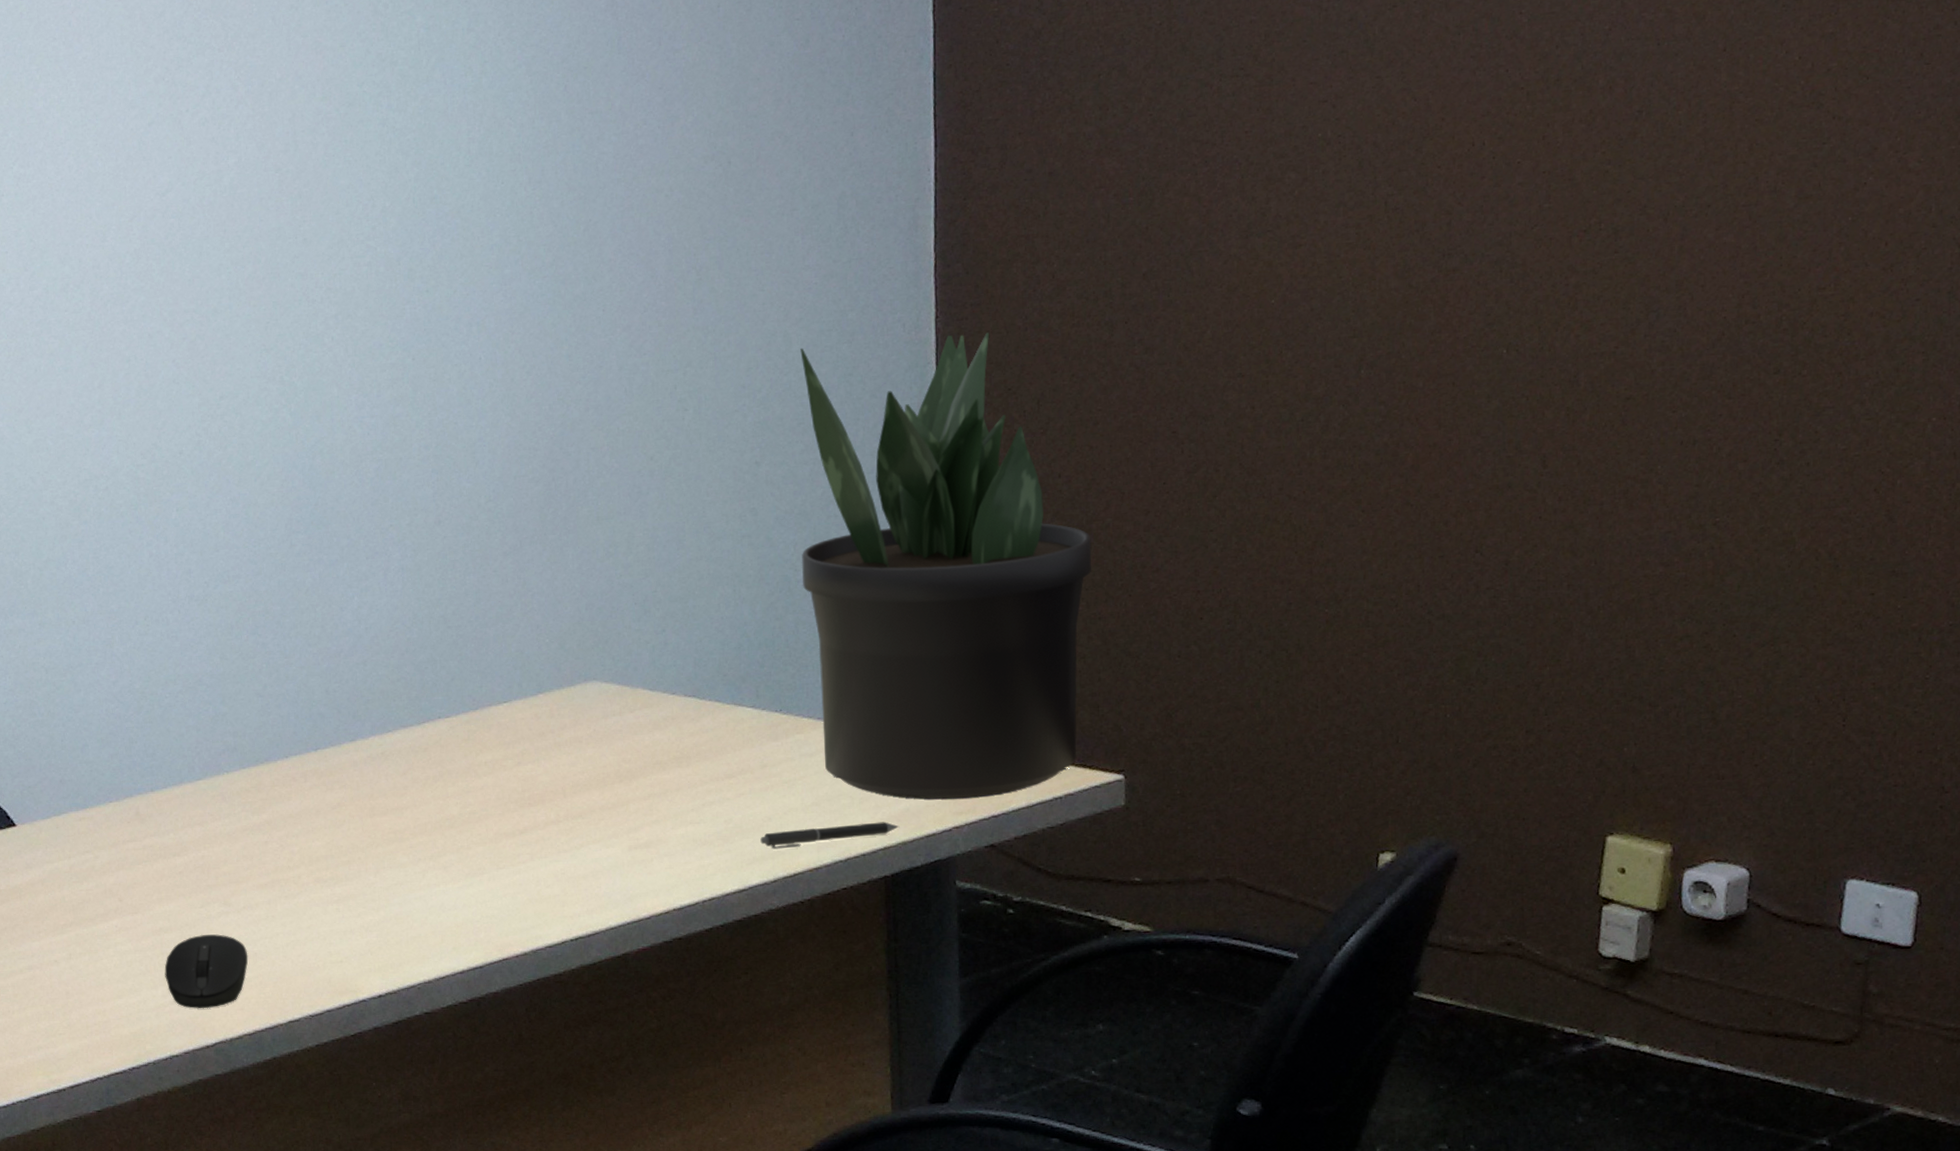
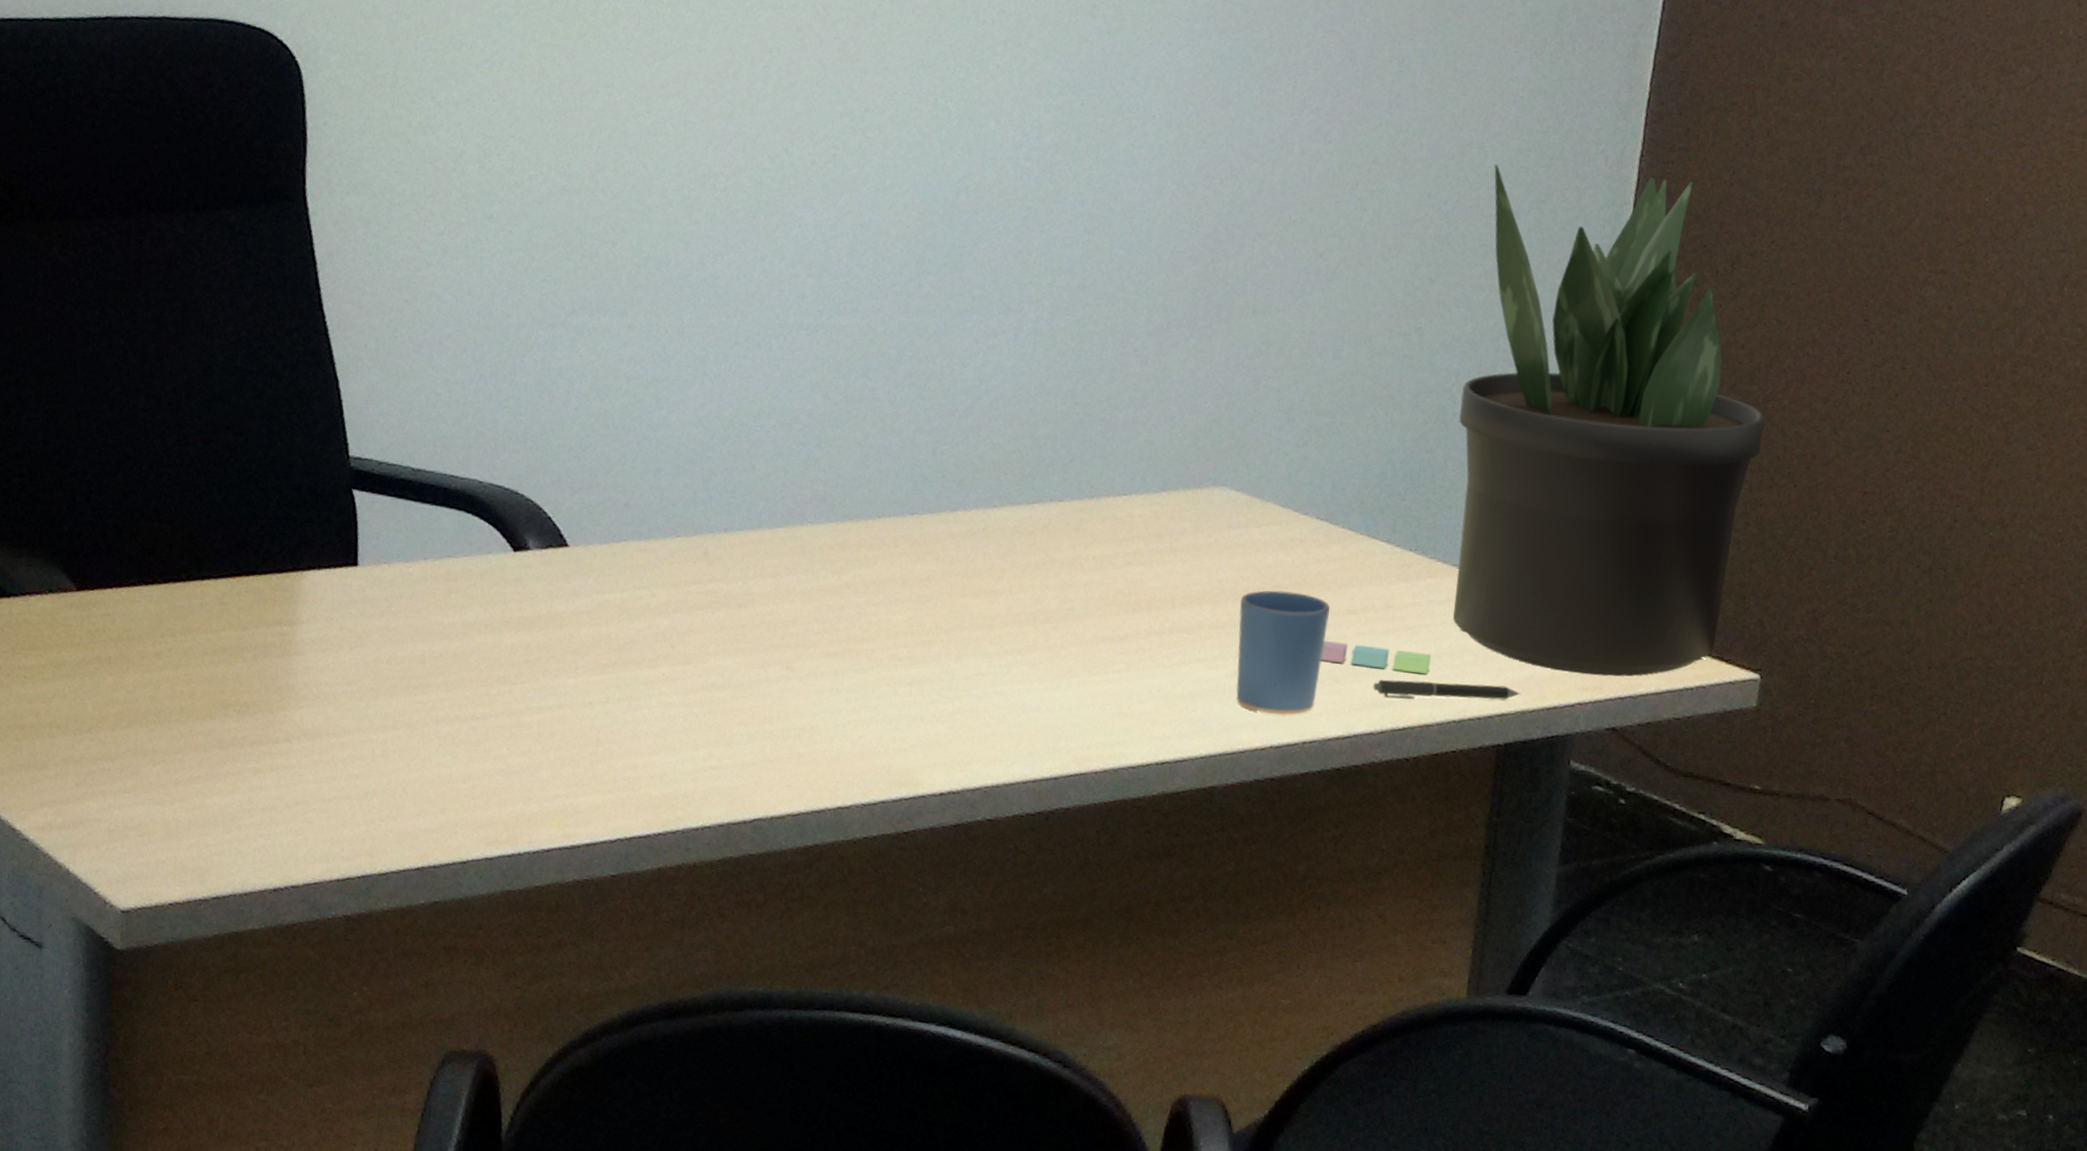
computer mouse: present [164,934,249,1009] -> none [709,697,805,780]
mug: none [625,766,710,880] -> present [1236,590,1330,716]
sticky notes: none [707,802,810,825] -> present [1320,641,1431,675]

